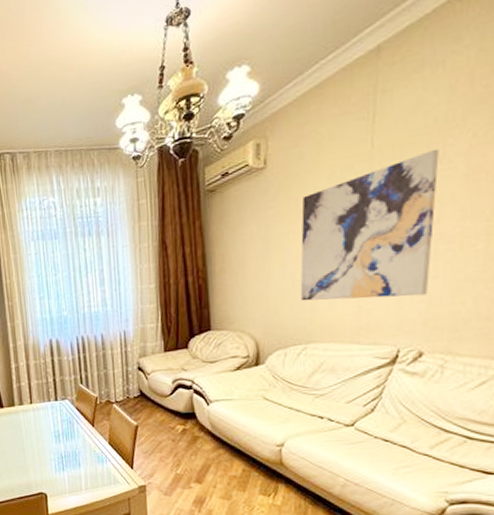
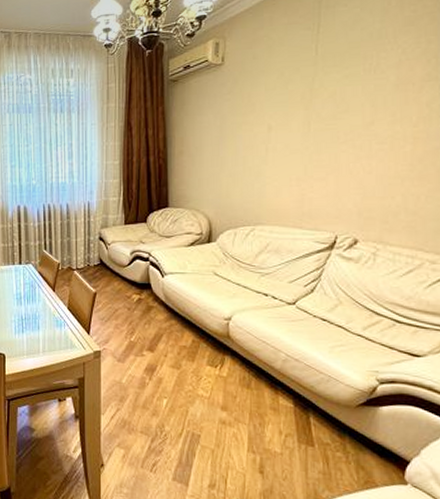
wall art: present [300,149,439,301] -> none [250,60,374,189]

